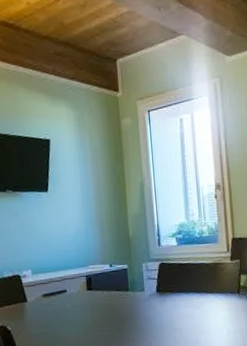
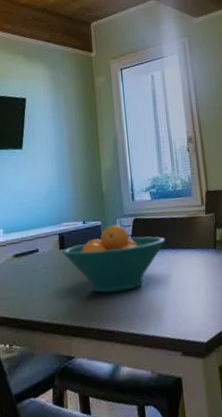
fruit bowl: none [90,268,191,332] -> present [62,224,166,293]

